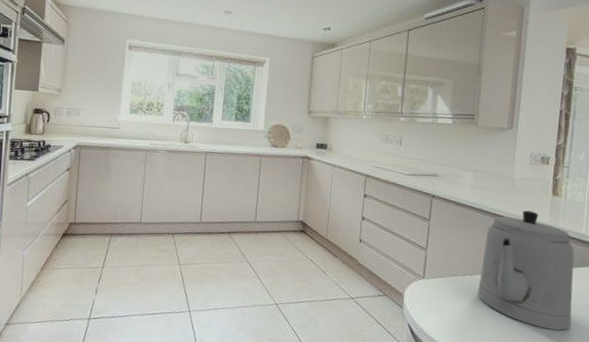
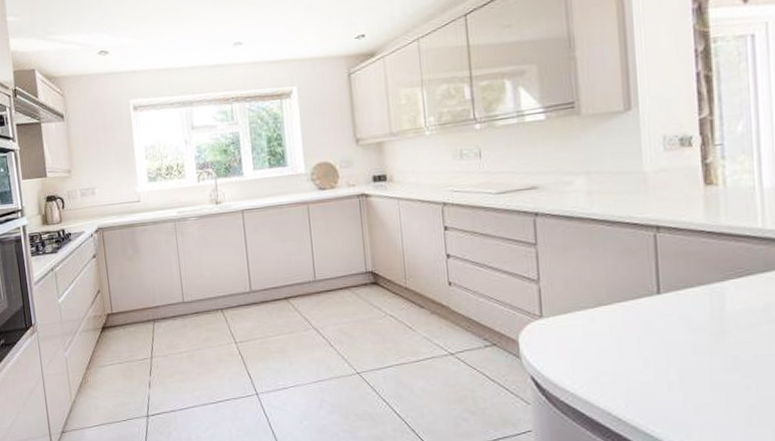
teapot: present [477,210,575,331] -> none [618,210,763,360]

